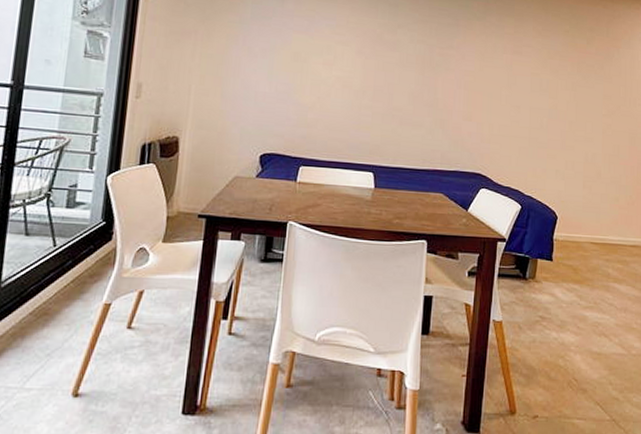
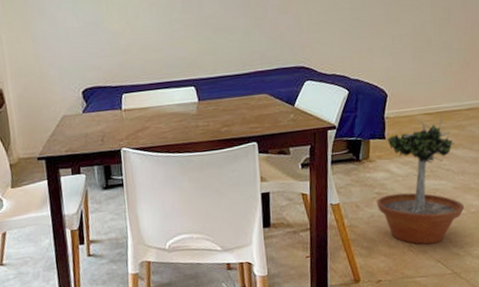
potted tree: none [539,245,626,383] -> present [376,113,465,245]

